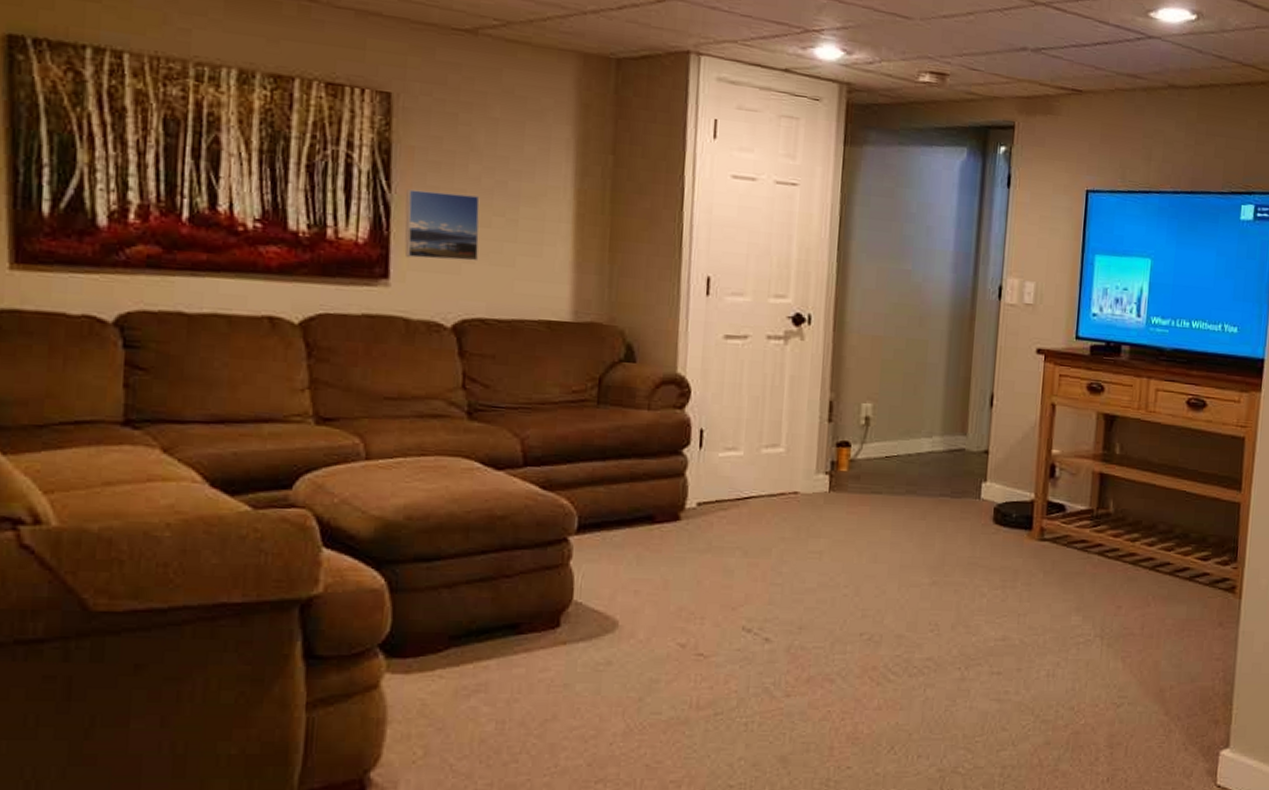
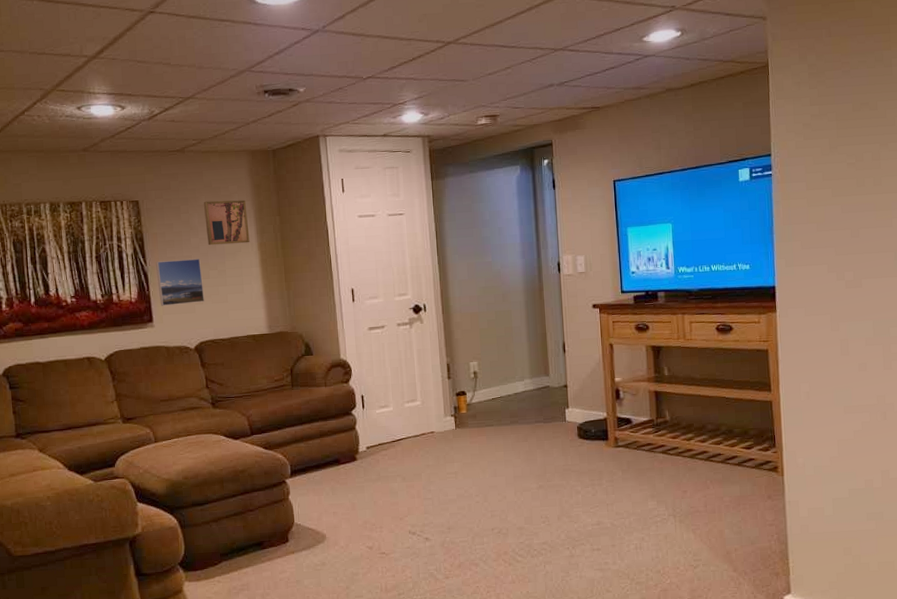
wall art: none [495,113,565,186] -> present [203,200,250,246]

